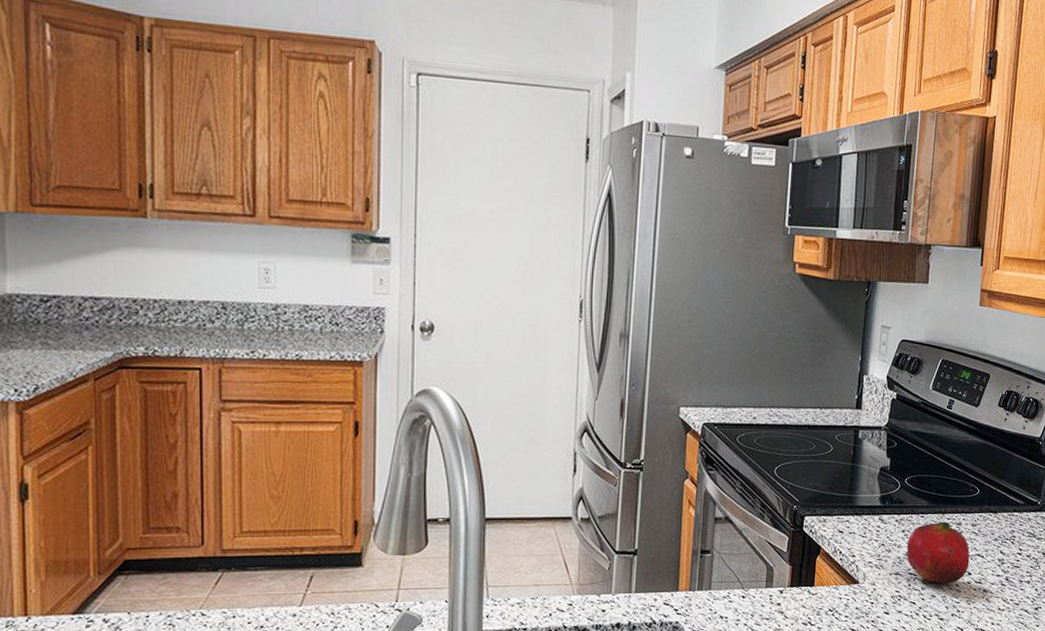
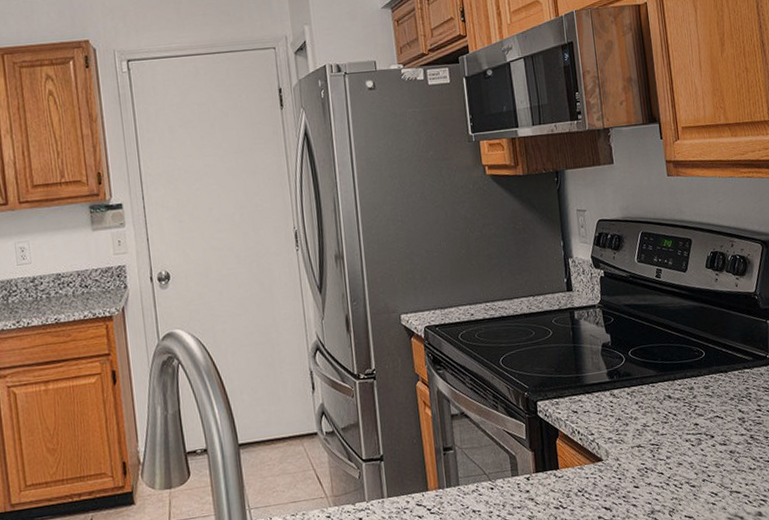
fruit: present [906,521,970,584] -> none [642,388,710,451]

